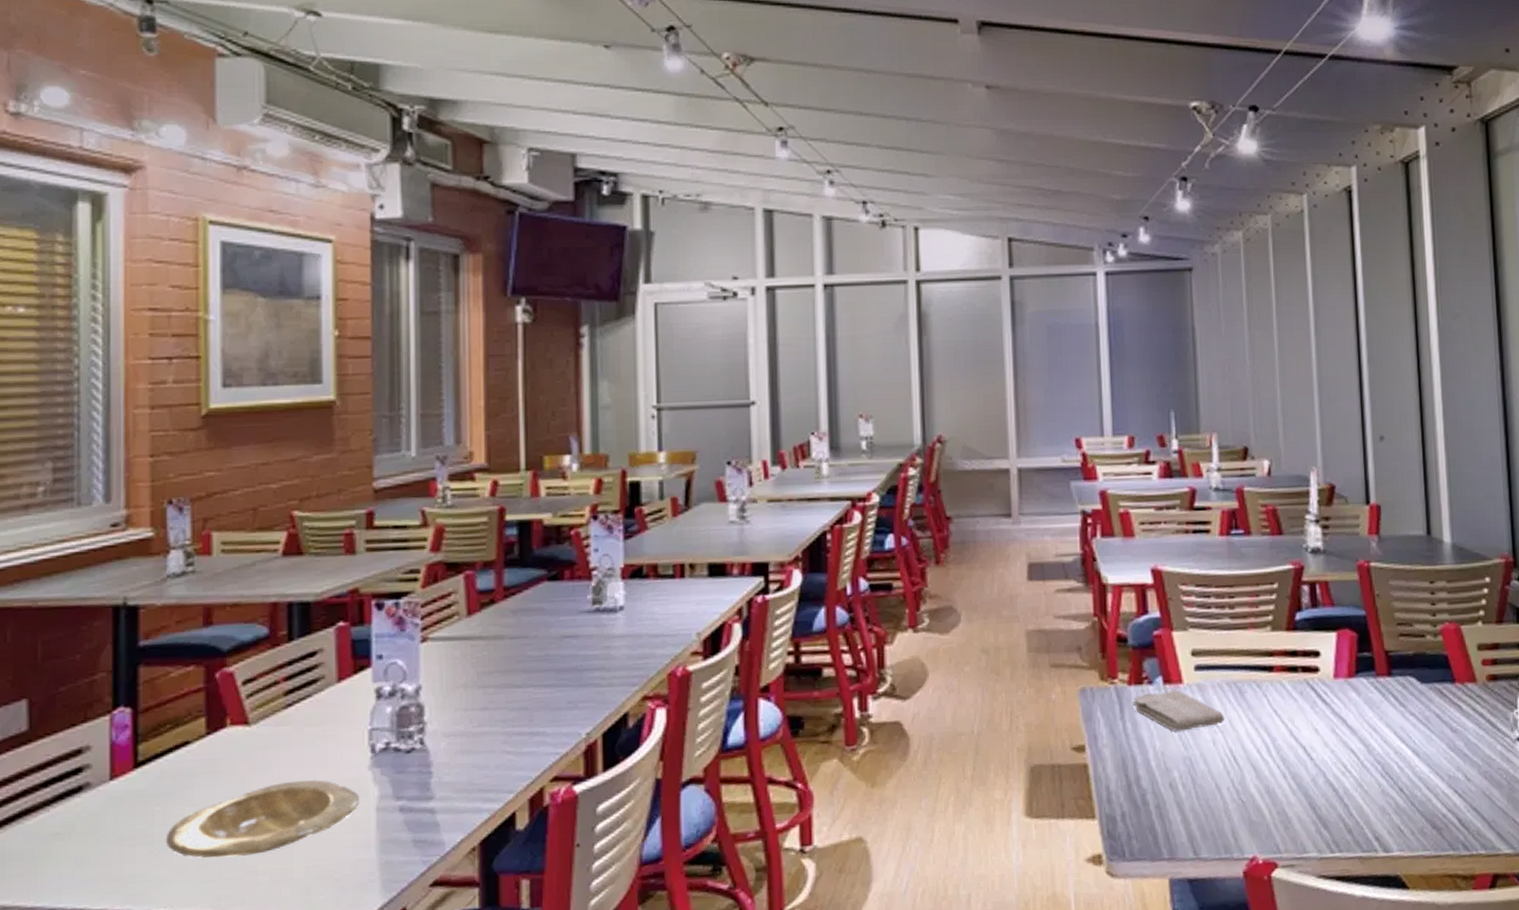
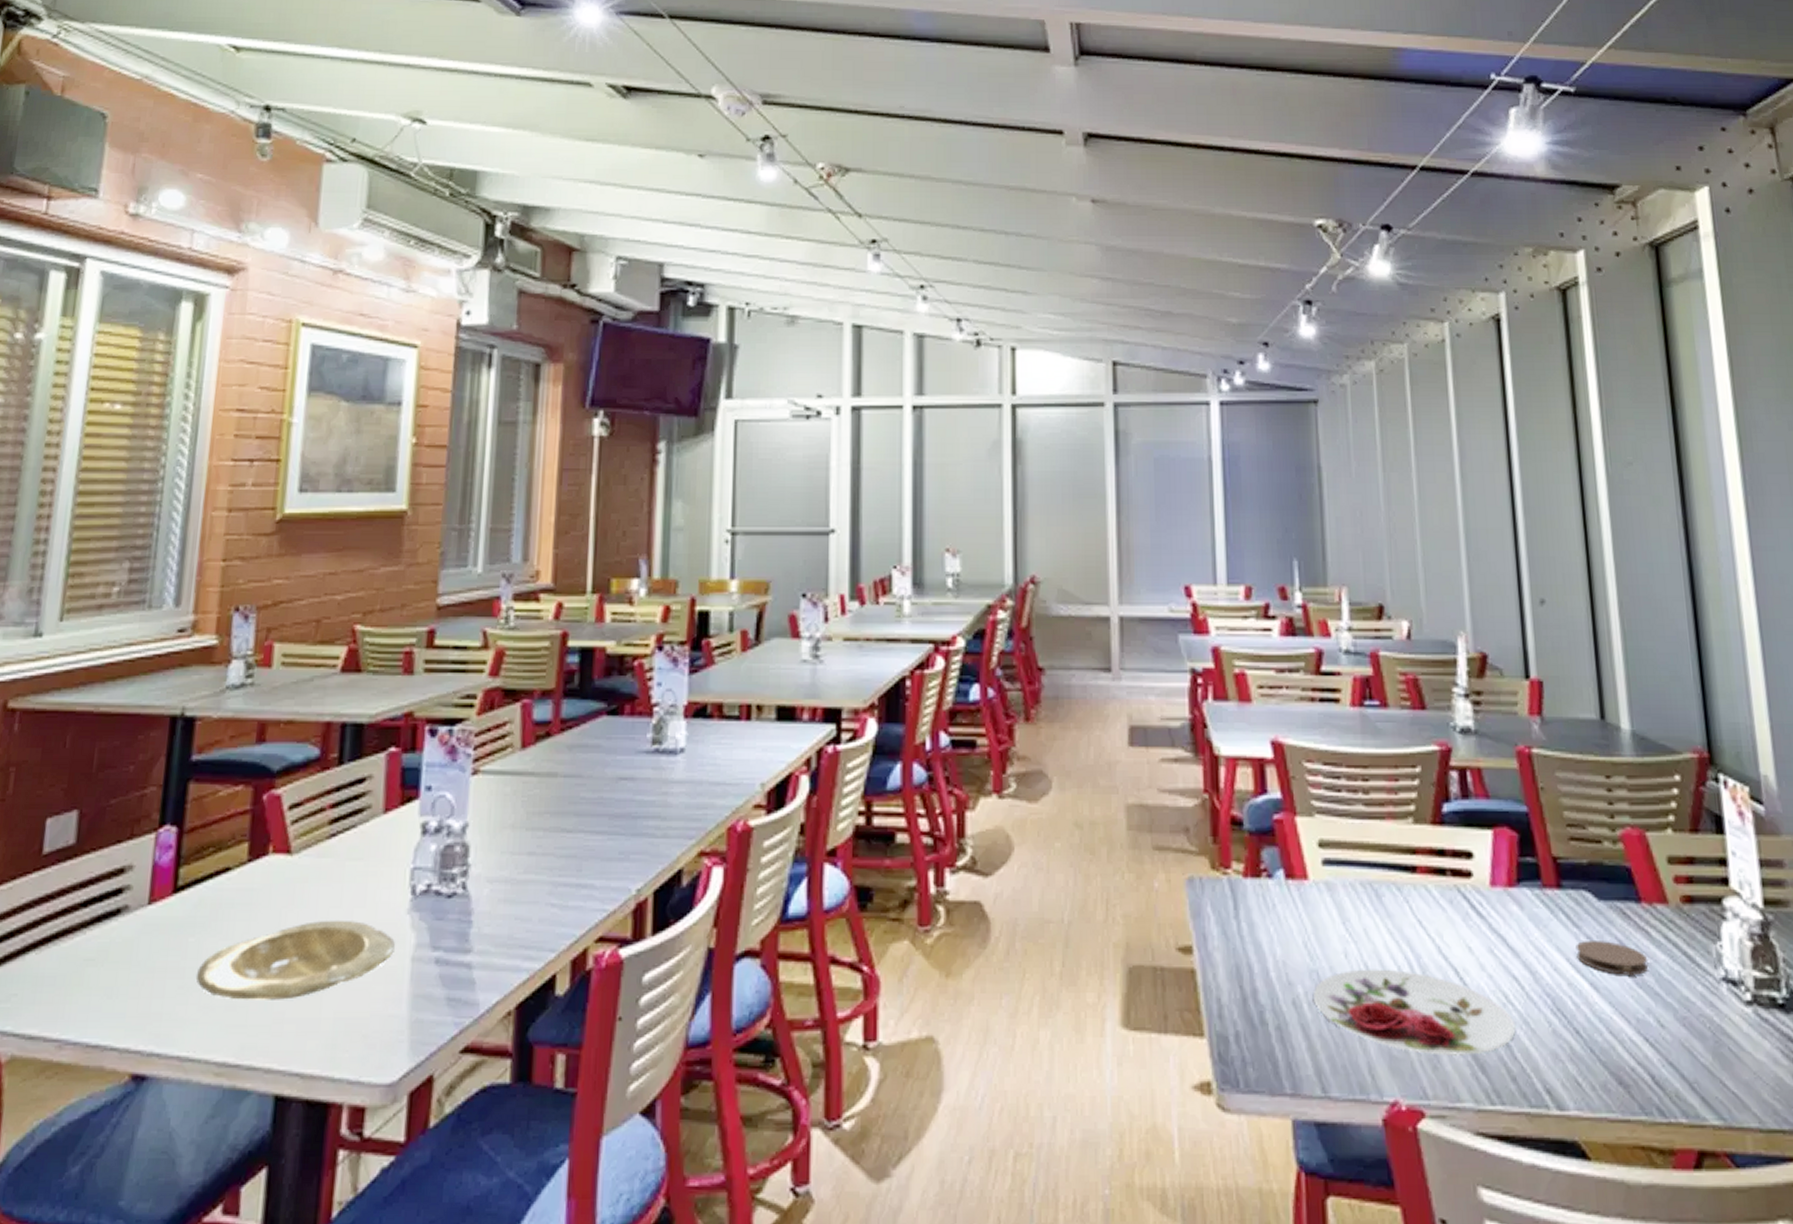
washcloth: present [1132,690,1225,732] -> none [1248,887,1358,938]
plate: none [1186,752,1352,818] -> present [1312,969,1516,1056]
coaster: none [1402,716,1460,742] -> present [1575,941,1649,975]

